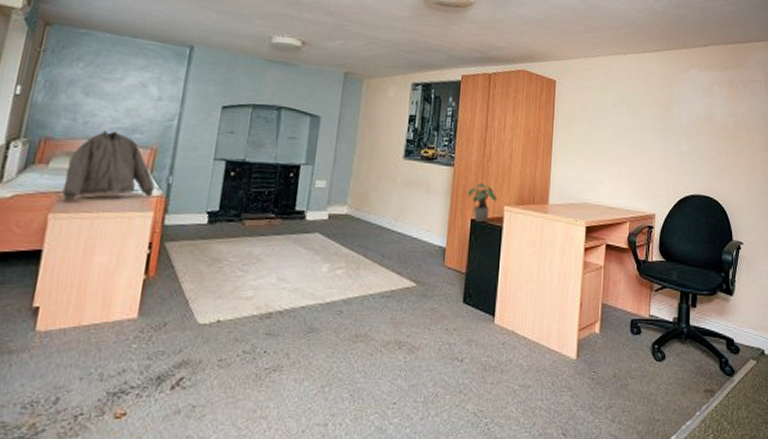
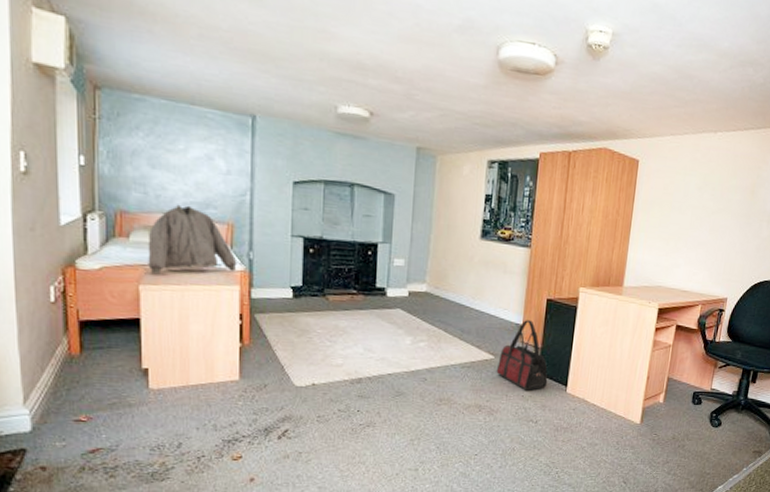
duffel bag: none [418,242,474,322] -> present [496,320,548,390]
potted plant: present [467,183,497,222] -> none [543,264,573,302]

